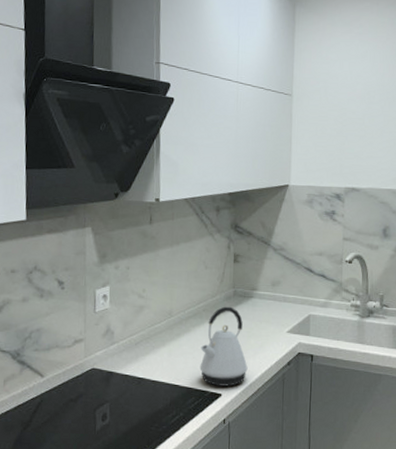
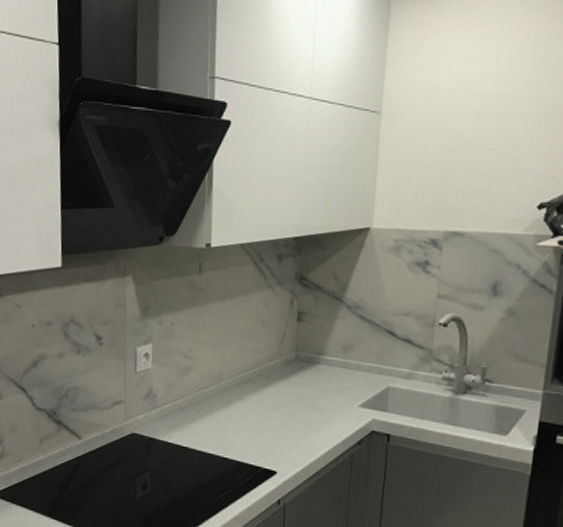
kettle: present [200,306,248,387] -> none [252,372,309,464]

